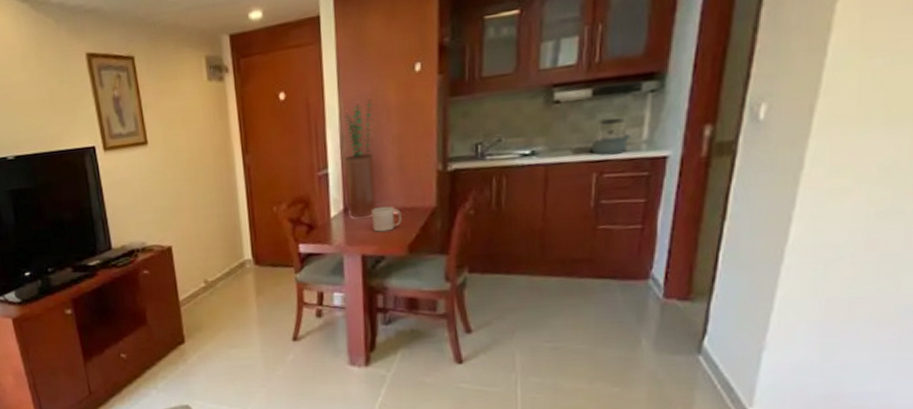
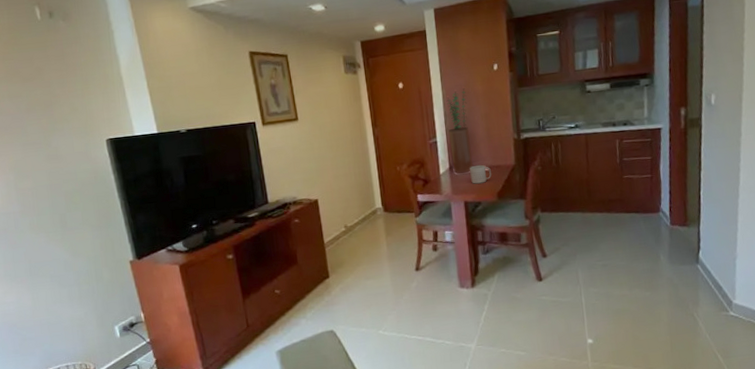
kettle: present [590,118,634,156] -> none [613,103,639,128]

